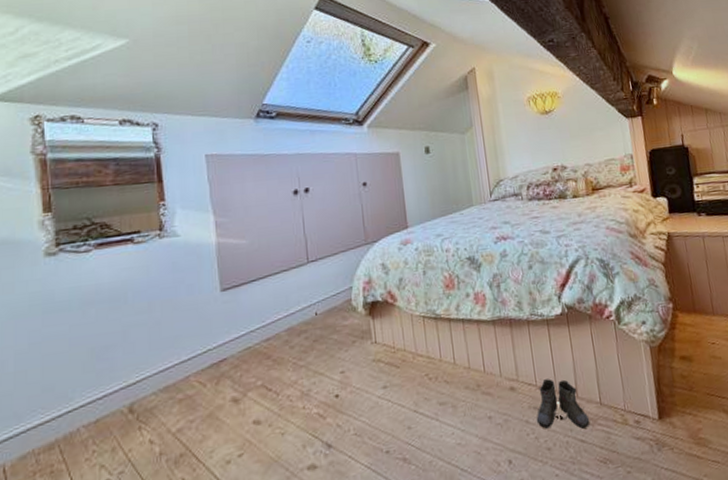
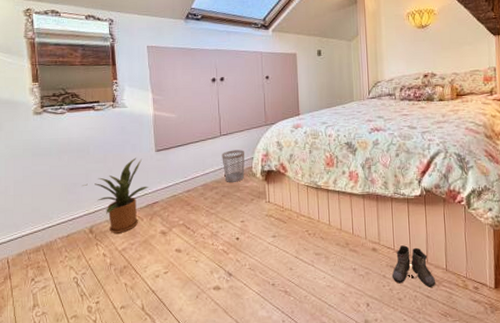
house plant: none [117,302,213,410] -> present [82,157,149,233]
wastebasket: none [310,278,342,323] -> present [222,150,245,182]

